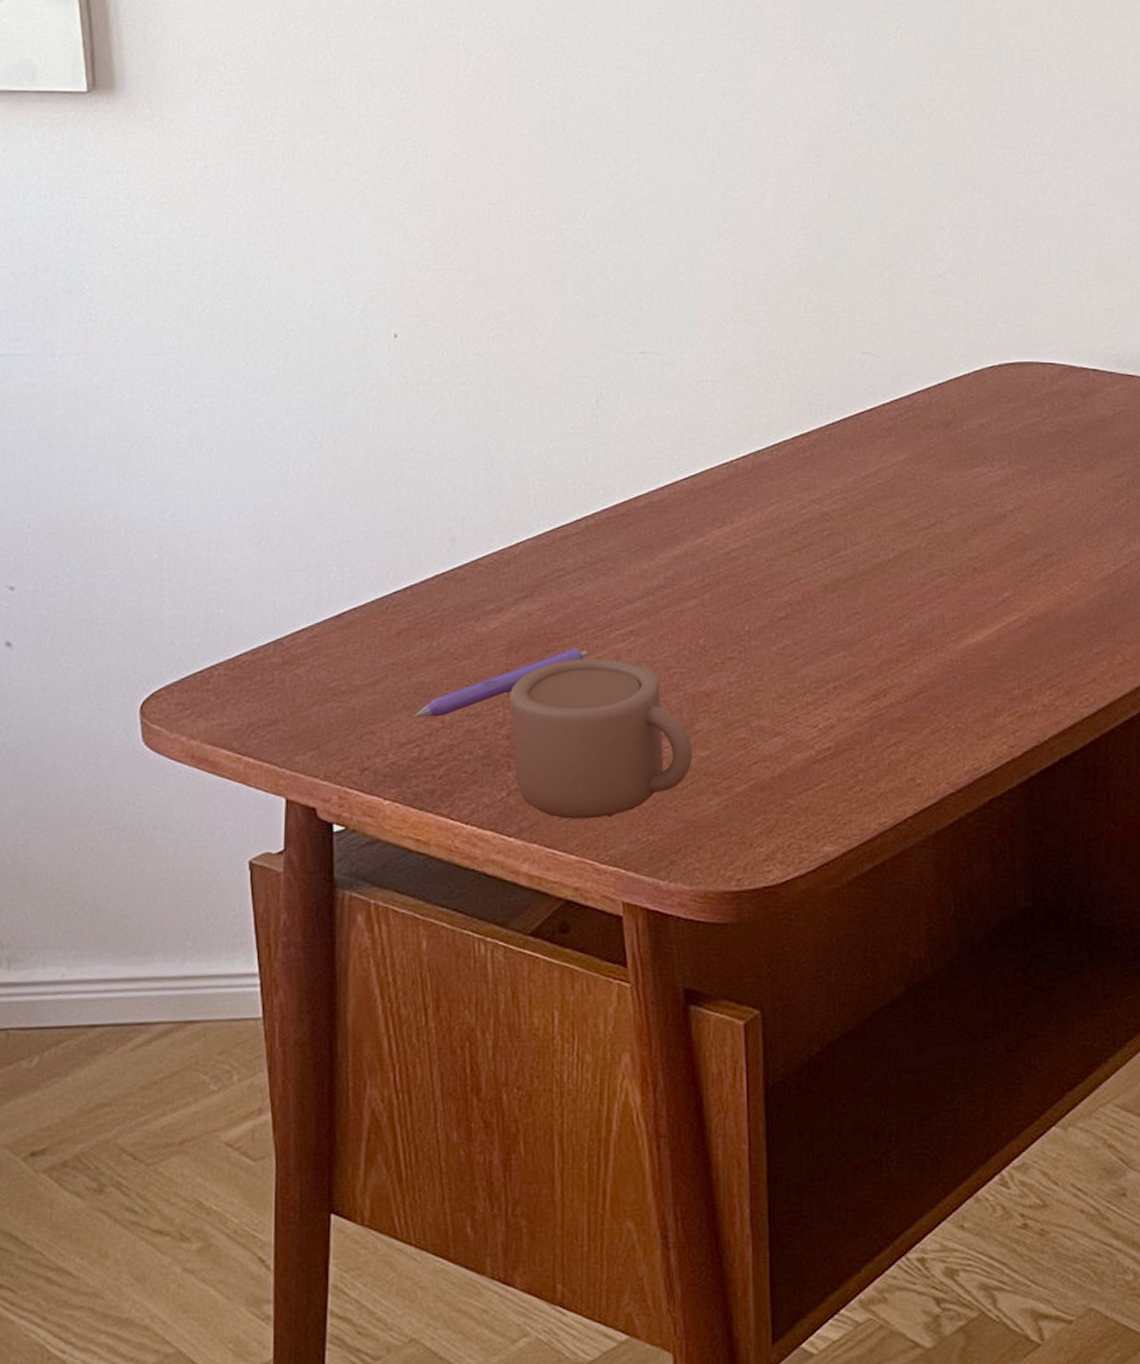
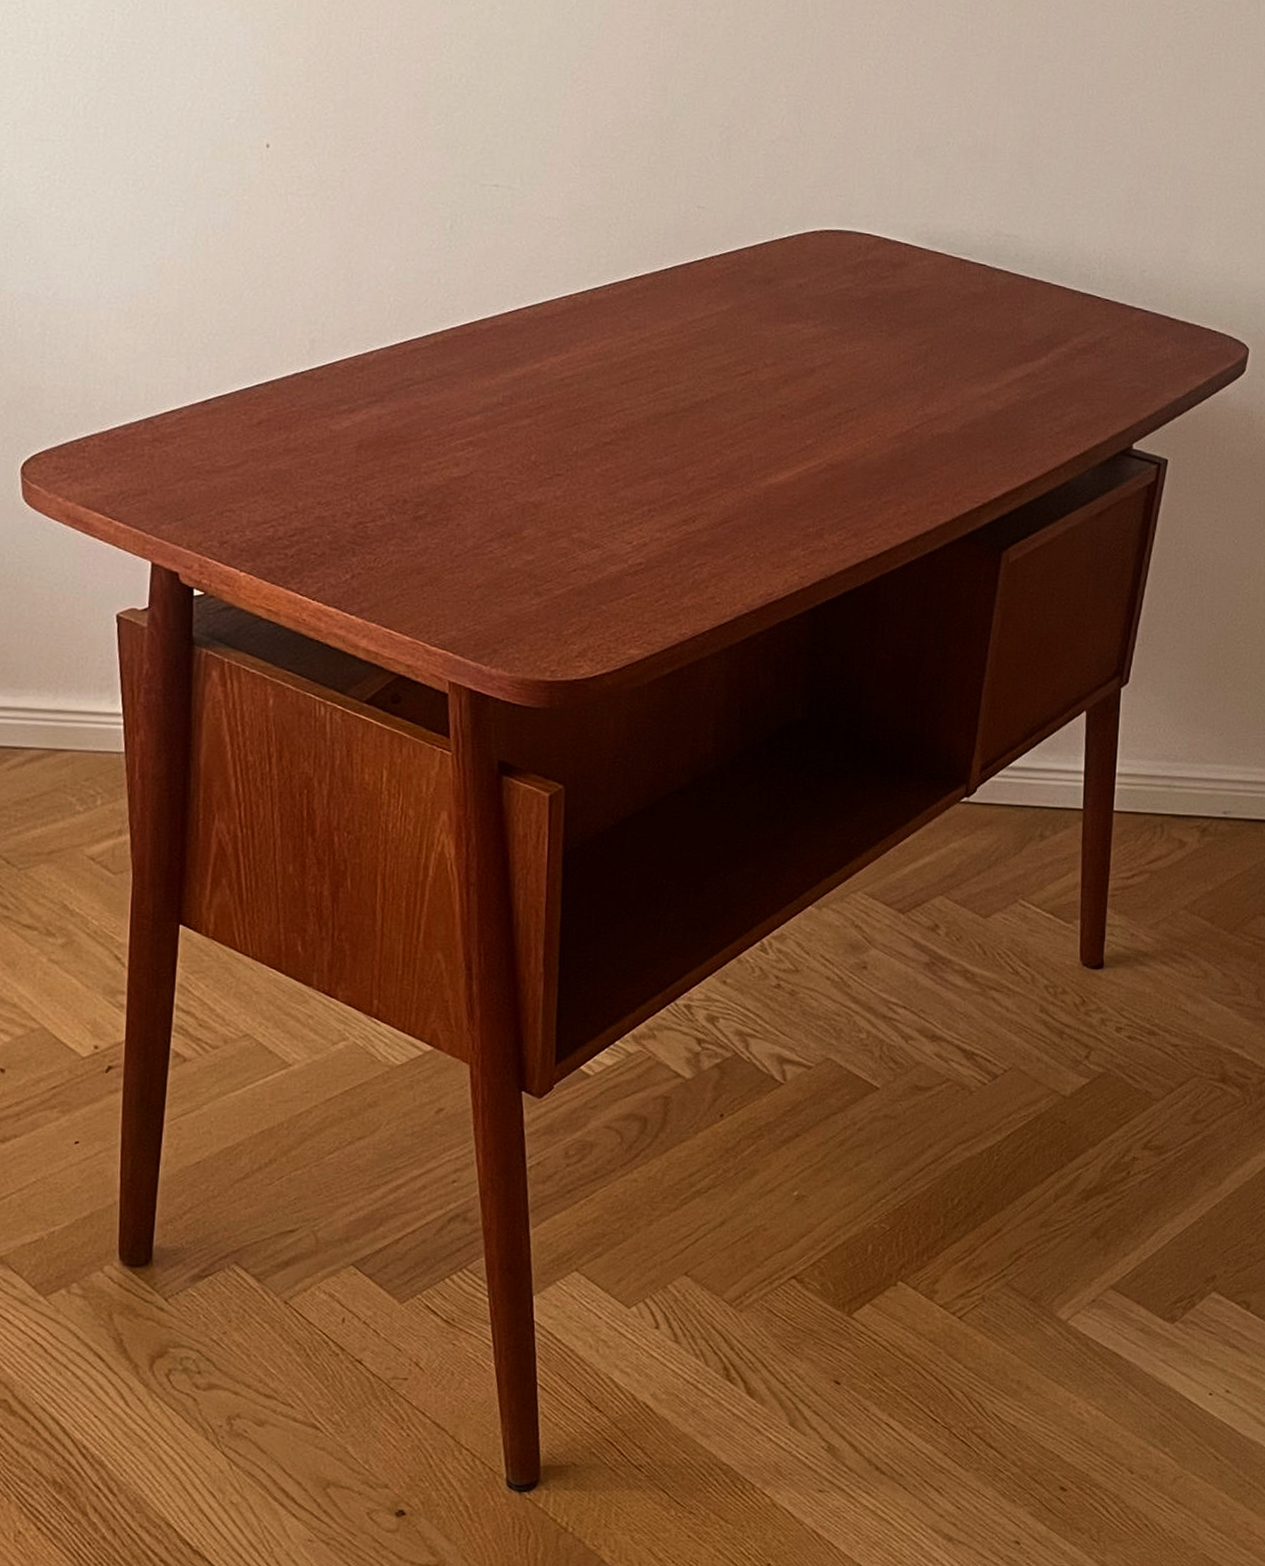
pen: present [412,649,587,718] -> none [268,452,430,502]
mug: present [510,658,692,819] -> none [357,461,519,606]

